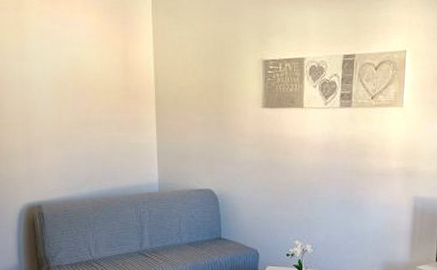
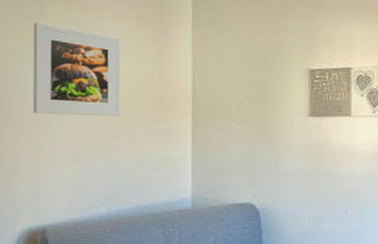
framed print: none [15,17,93,106] -> present [32,23,122,116]

